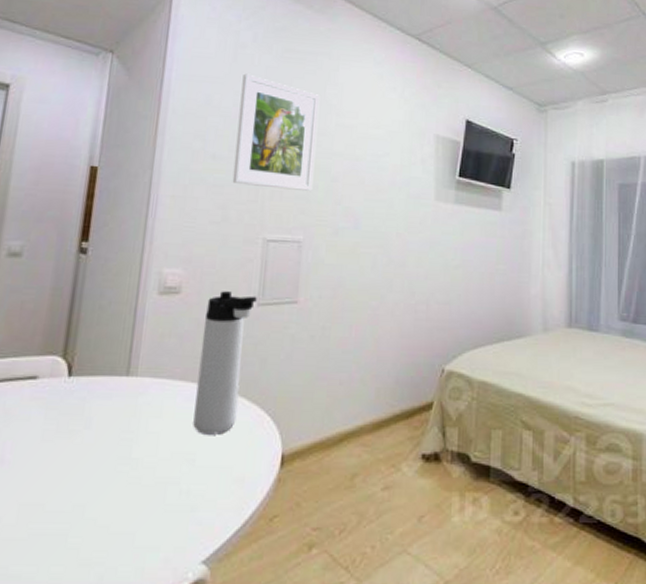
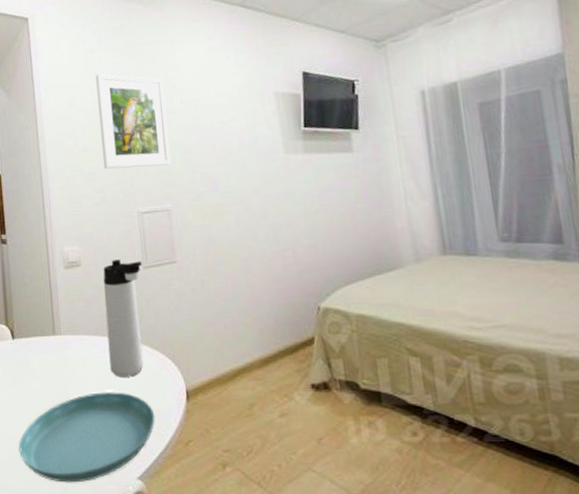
saucer: none [45,452,238,569] -> present [19,392,155,483]

